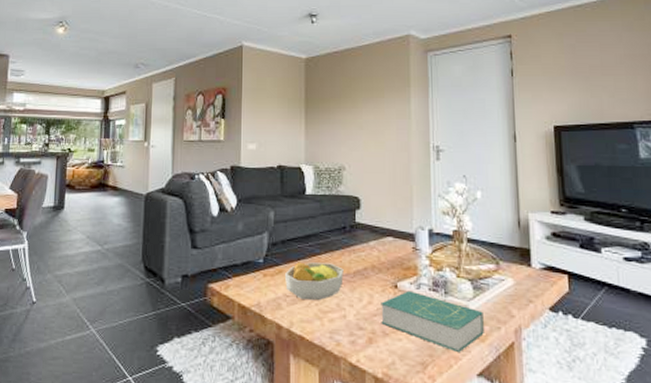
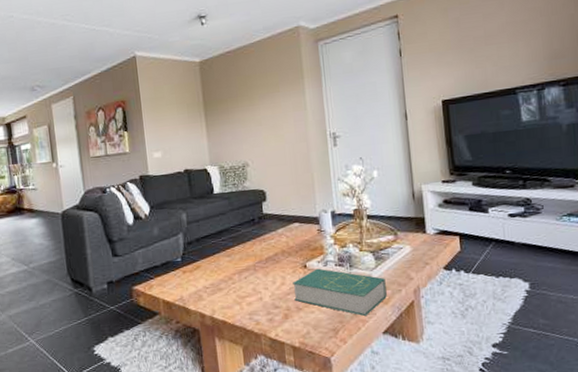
fruit bowl: present [284,262,344,301] -> none [202,253,257,290]

